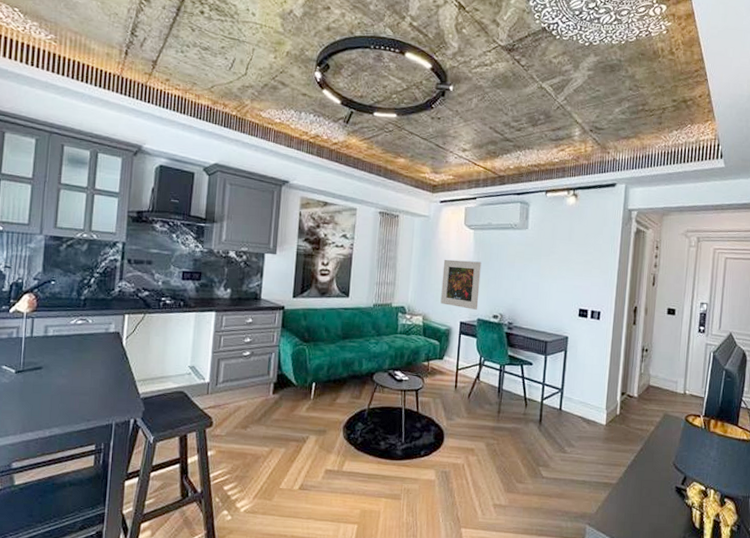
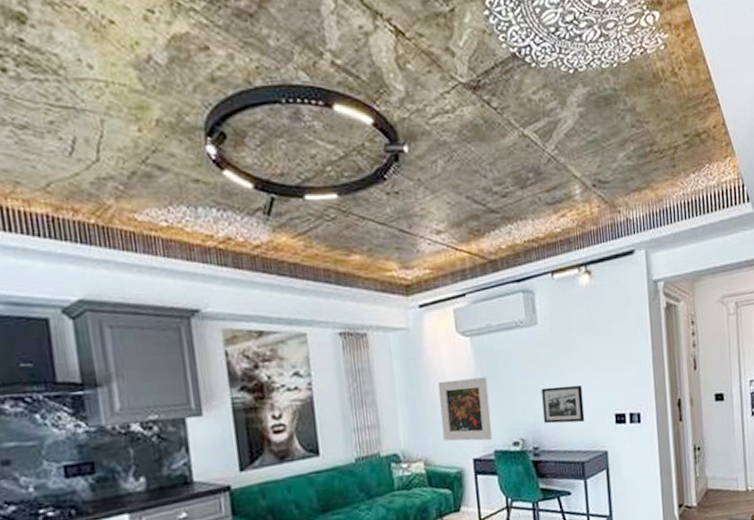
picture frame: none [520,278,556,311] -> present [541,385,585,424]

